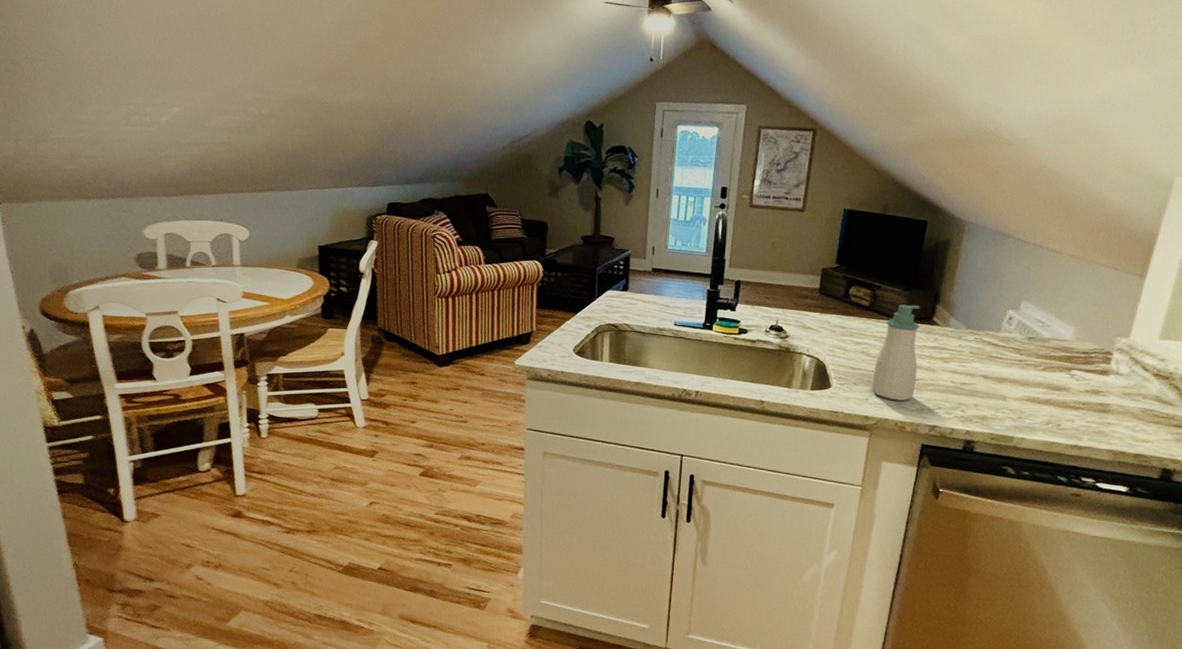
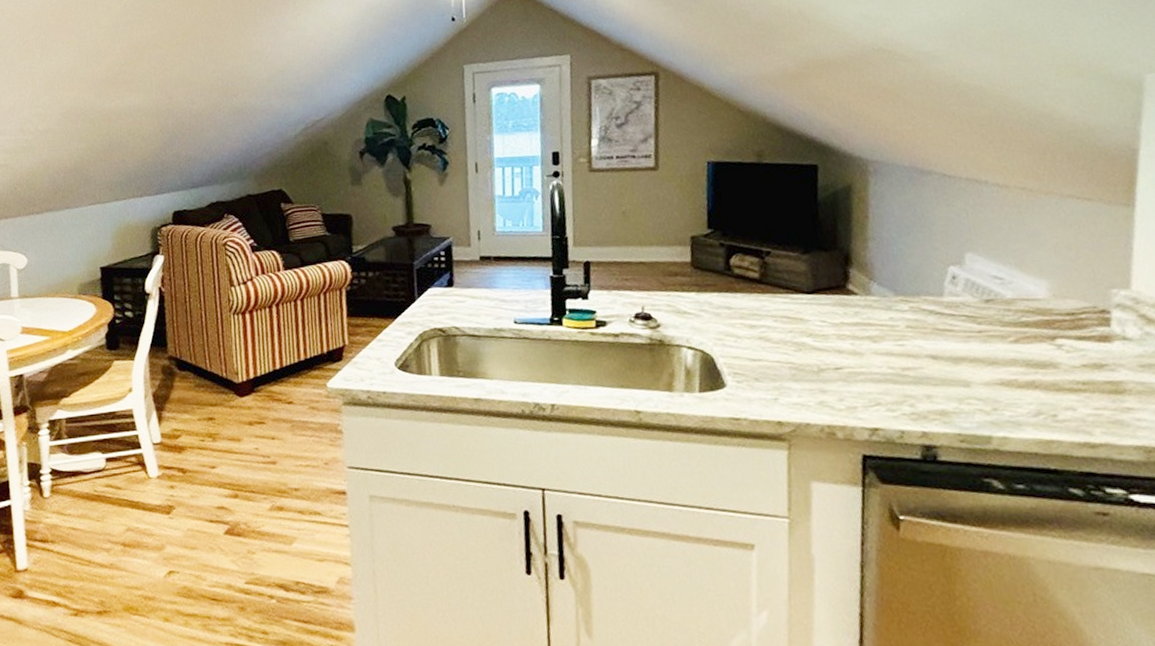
soap bottle: present [871,305,920,401] -> none [778,271,840,398]

